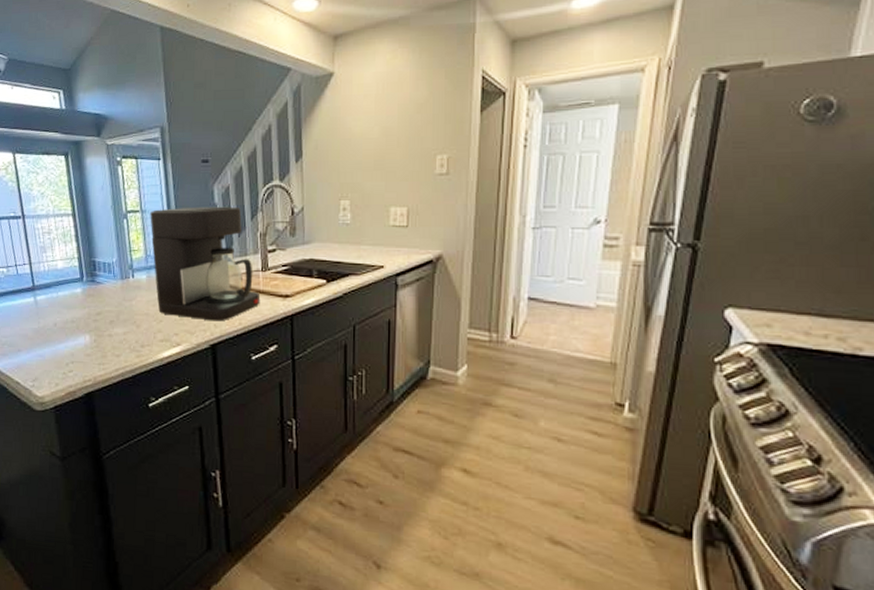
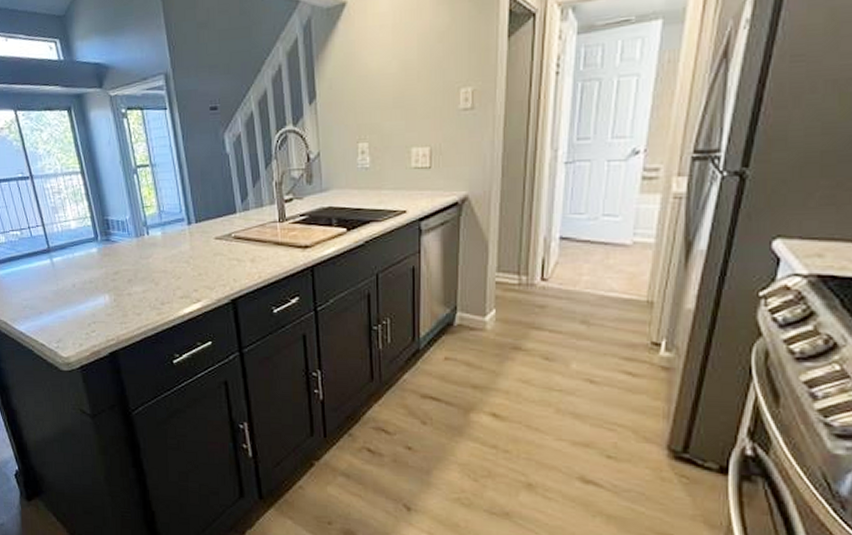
coffee maker: present [150,206,261,322] -> none [160,155,279,276]

